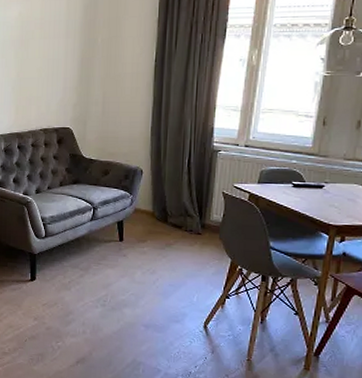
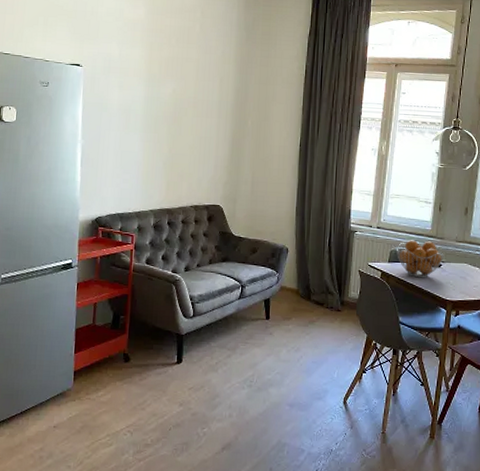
fruit basket: none [268,158,328,200] -> present [397,240,444,278]

